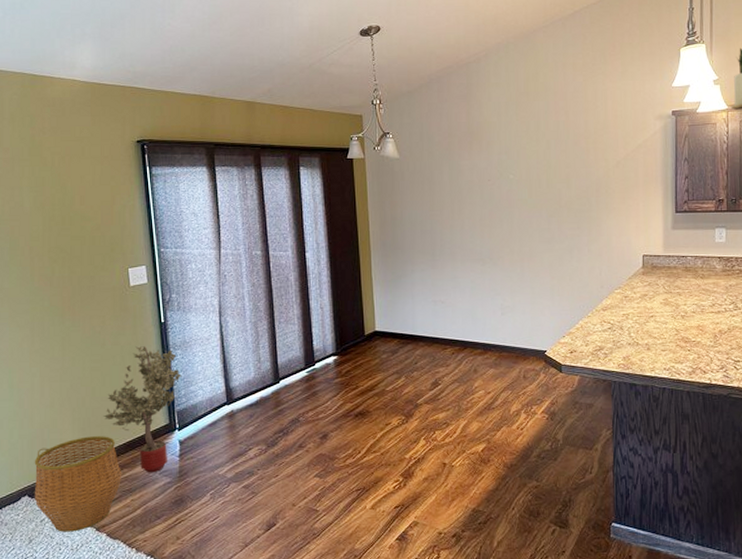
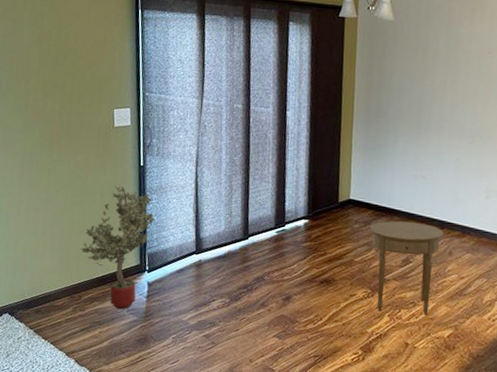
basket: present [34,436,121,532] -> none [14,266,92,353]
side table: none [398,346,467,436] -> present [370,221,444,316]

